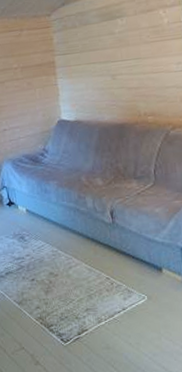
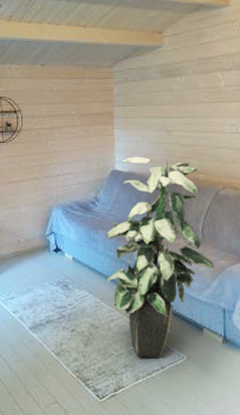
indoor plant: none [58,104,170,301] -> present [107,156,215,358]

